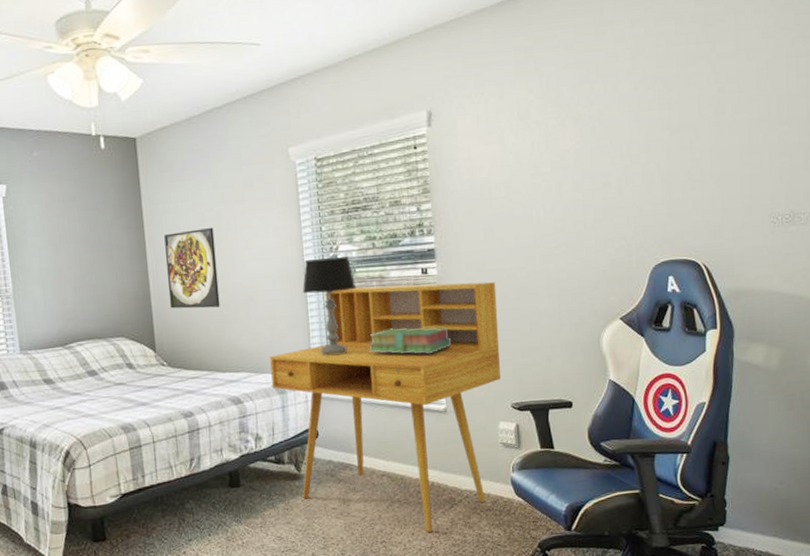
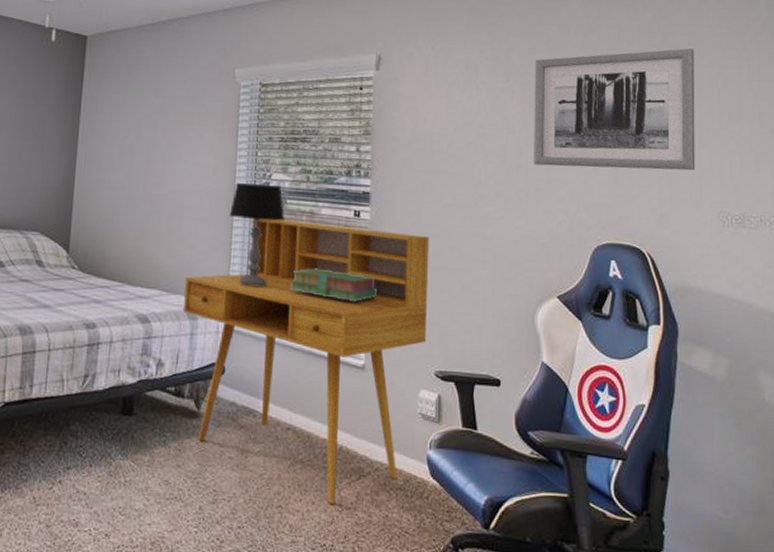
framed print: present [164,227,220,309] -> none [91,134,149,217]
wall art: none [584,54,747,197] -> present [534,48,696,171]

